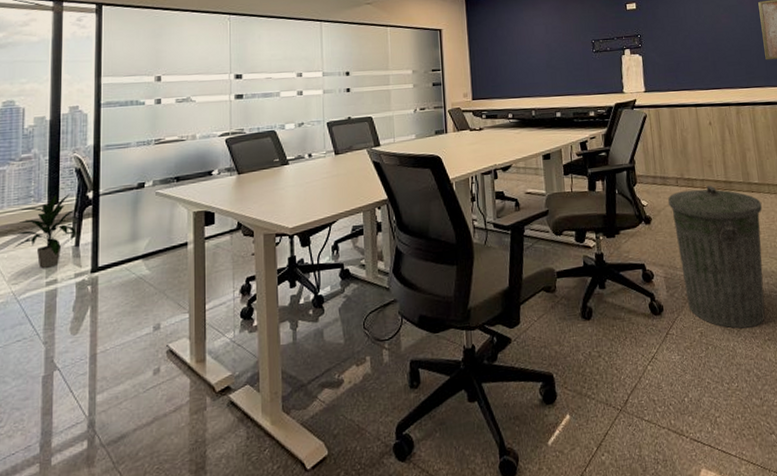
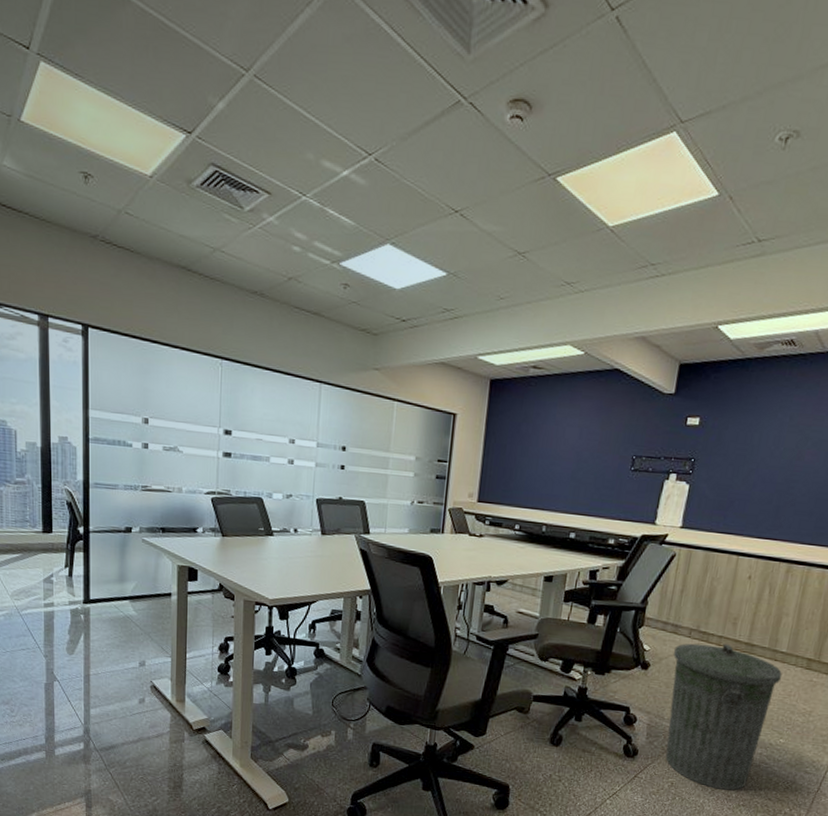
indoor plant: present [12,193,81,269] -> none [12,524,73,592]

